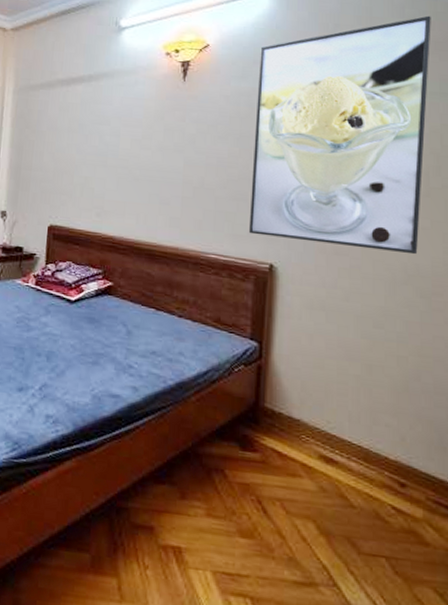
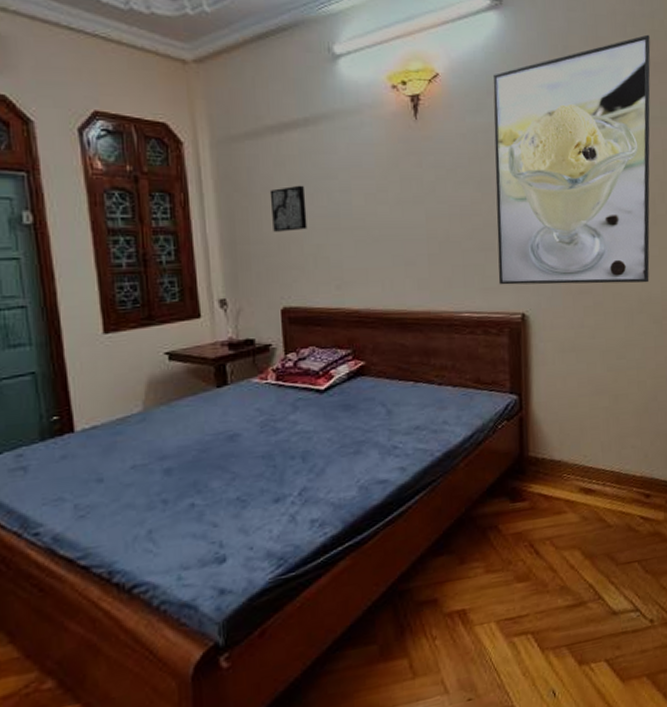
wall art: none [51,127,82,164] -> present [269,185,308,232]

